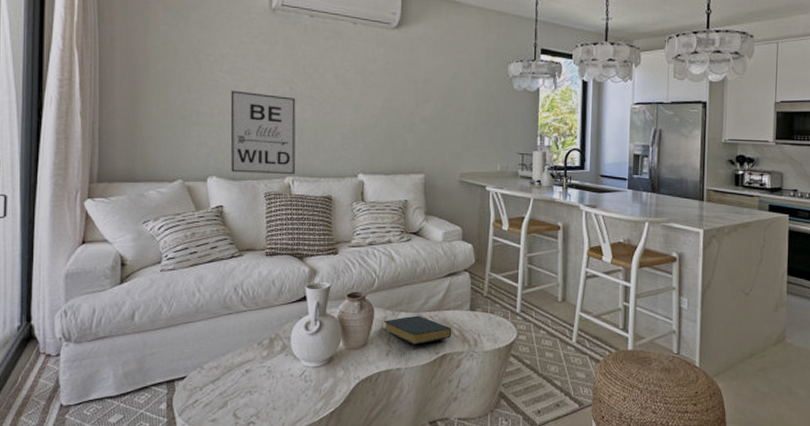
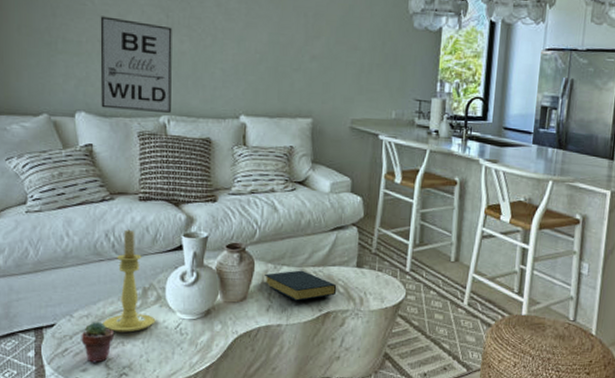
potted succulent: none [211,373,242,413] -> present [81,322,114,363]
candle holder: none [231,283,282,382] -> present [103,229,156,333]

